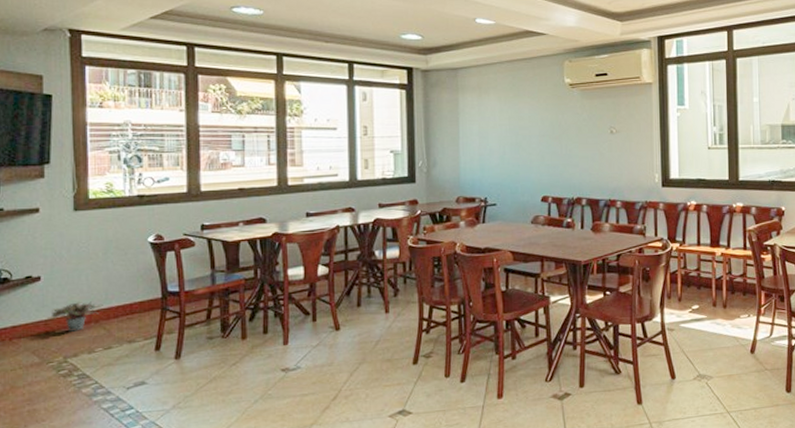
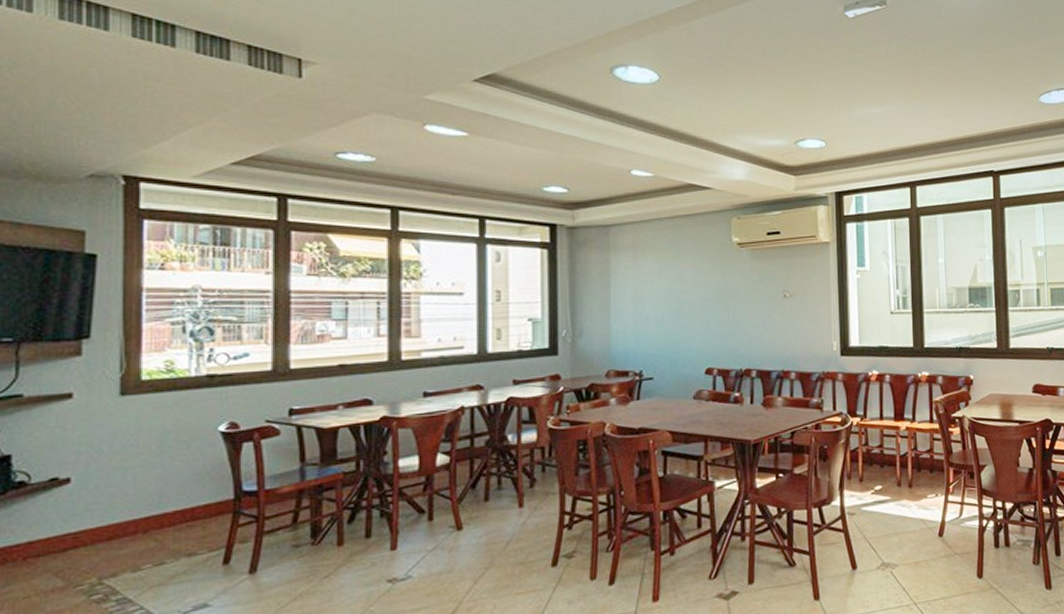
potted plant: present [46,300,103,332] -> none [76,506,155,546]

